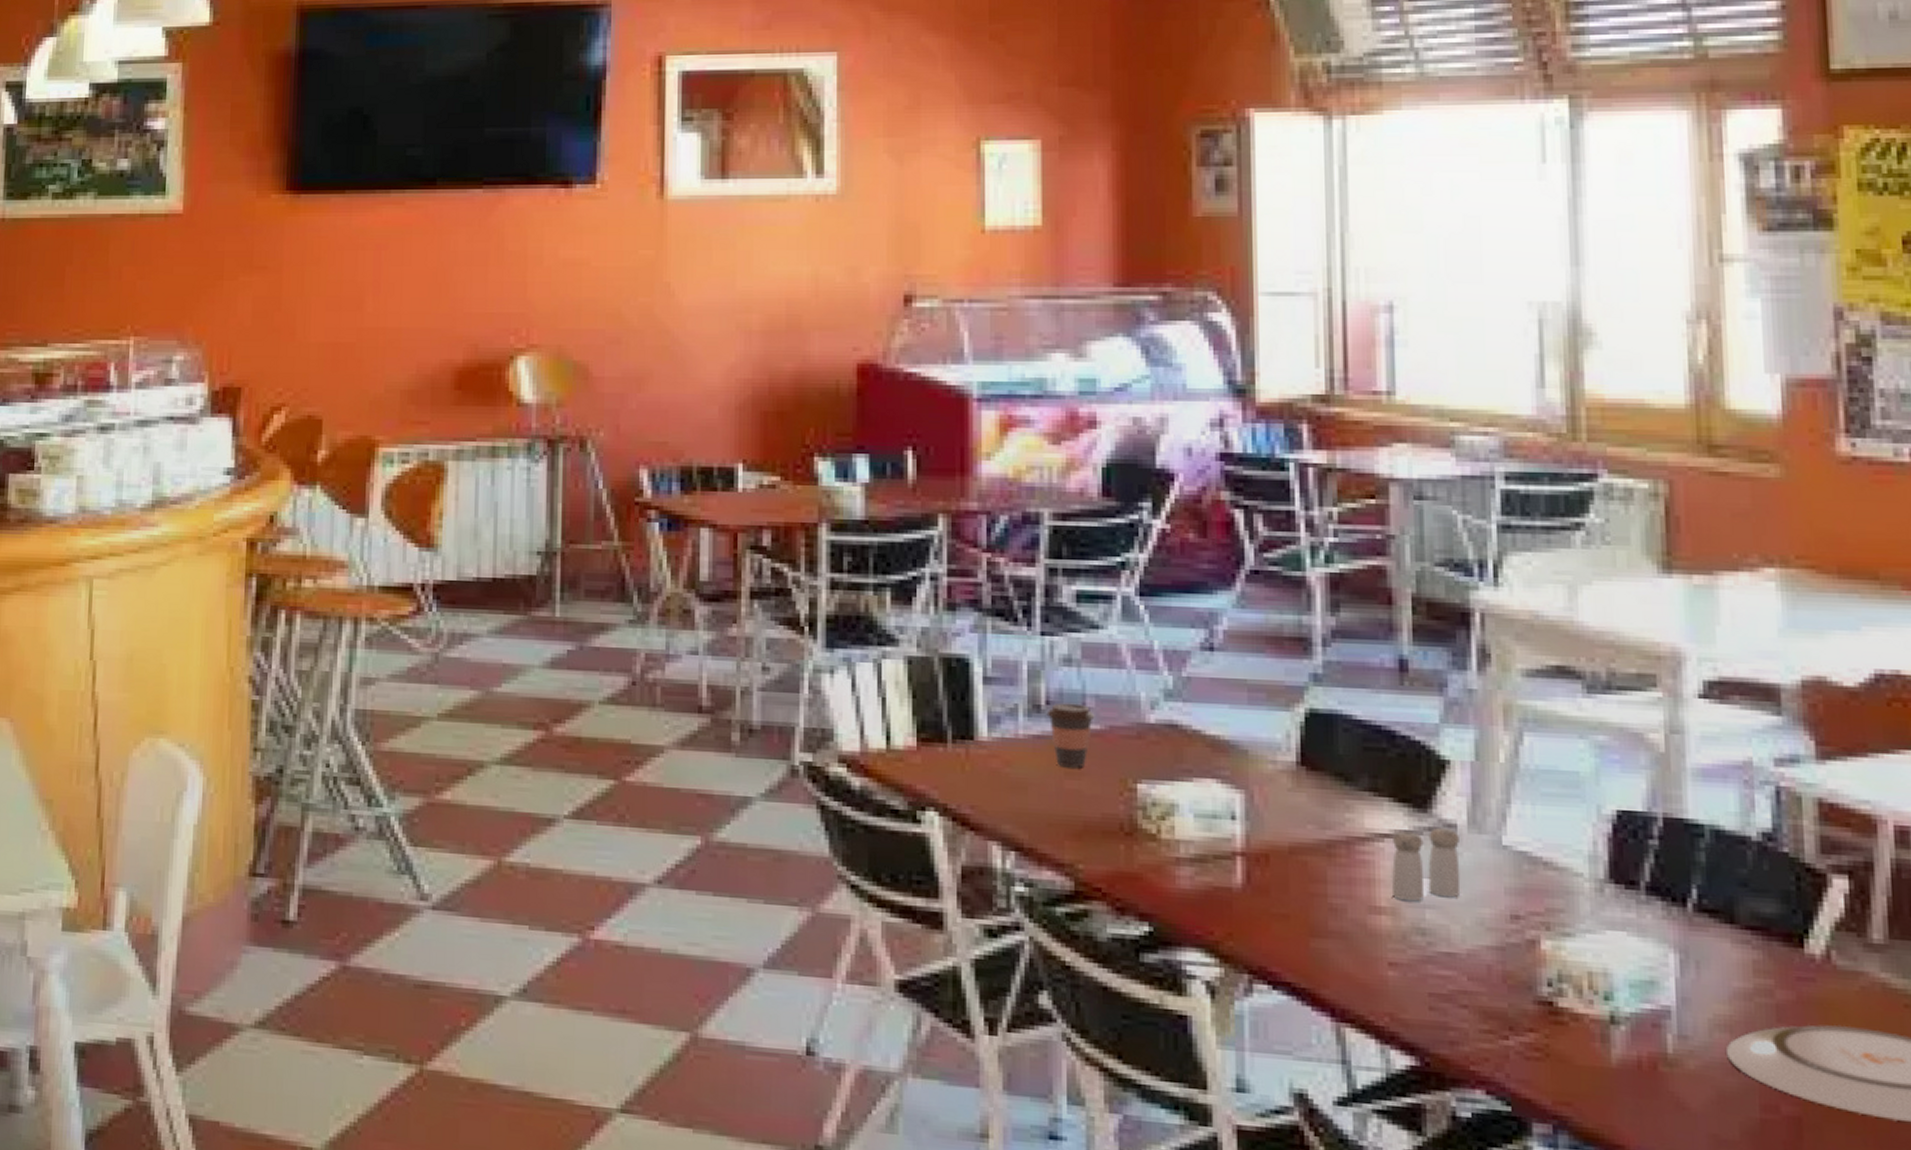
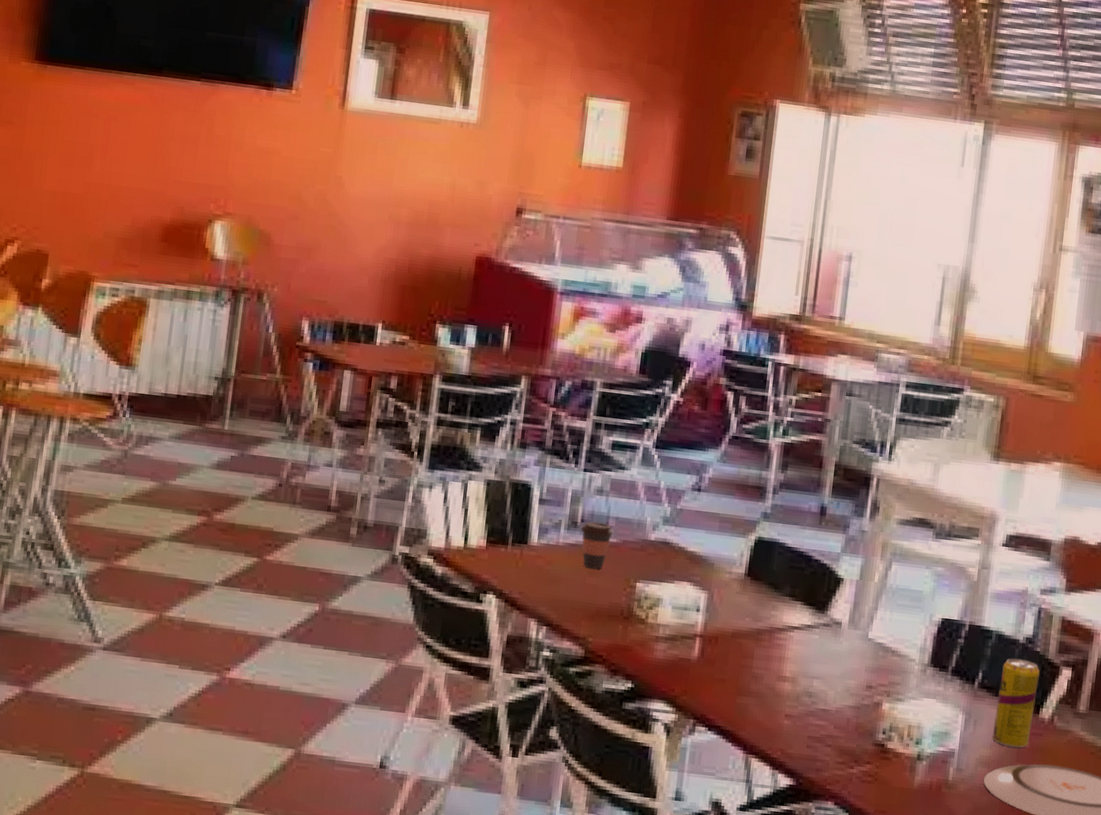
salt and pepper shaker: present [1391,827,1461,902] -> none [794,624,842,674]
beverage can: none [1728,864,1795,1002] -> present [992,658,1040,748]

